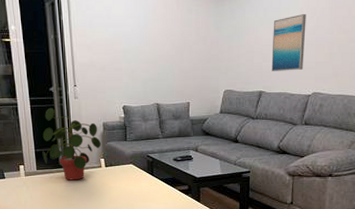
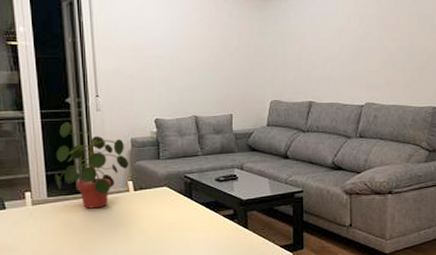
wall art: present [271,13,306,71] -> none [320,20,355,80]

